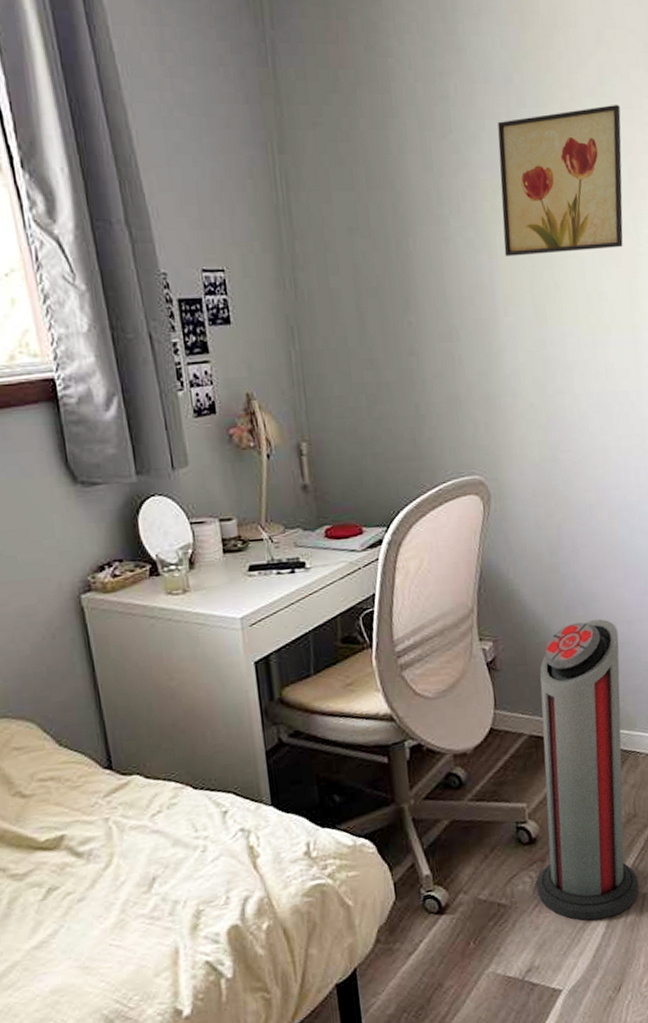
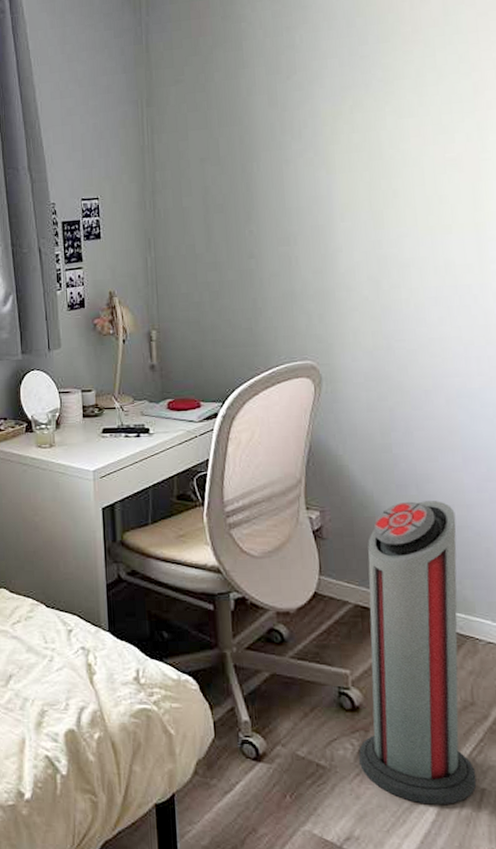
wall art: present [497,105,623,257] -> none [339,30,467,171]

